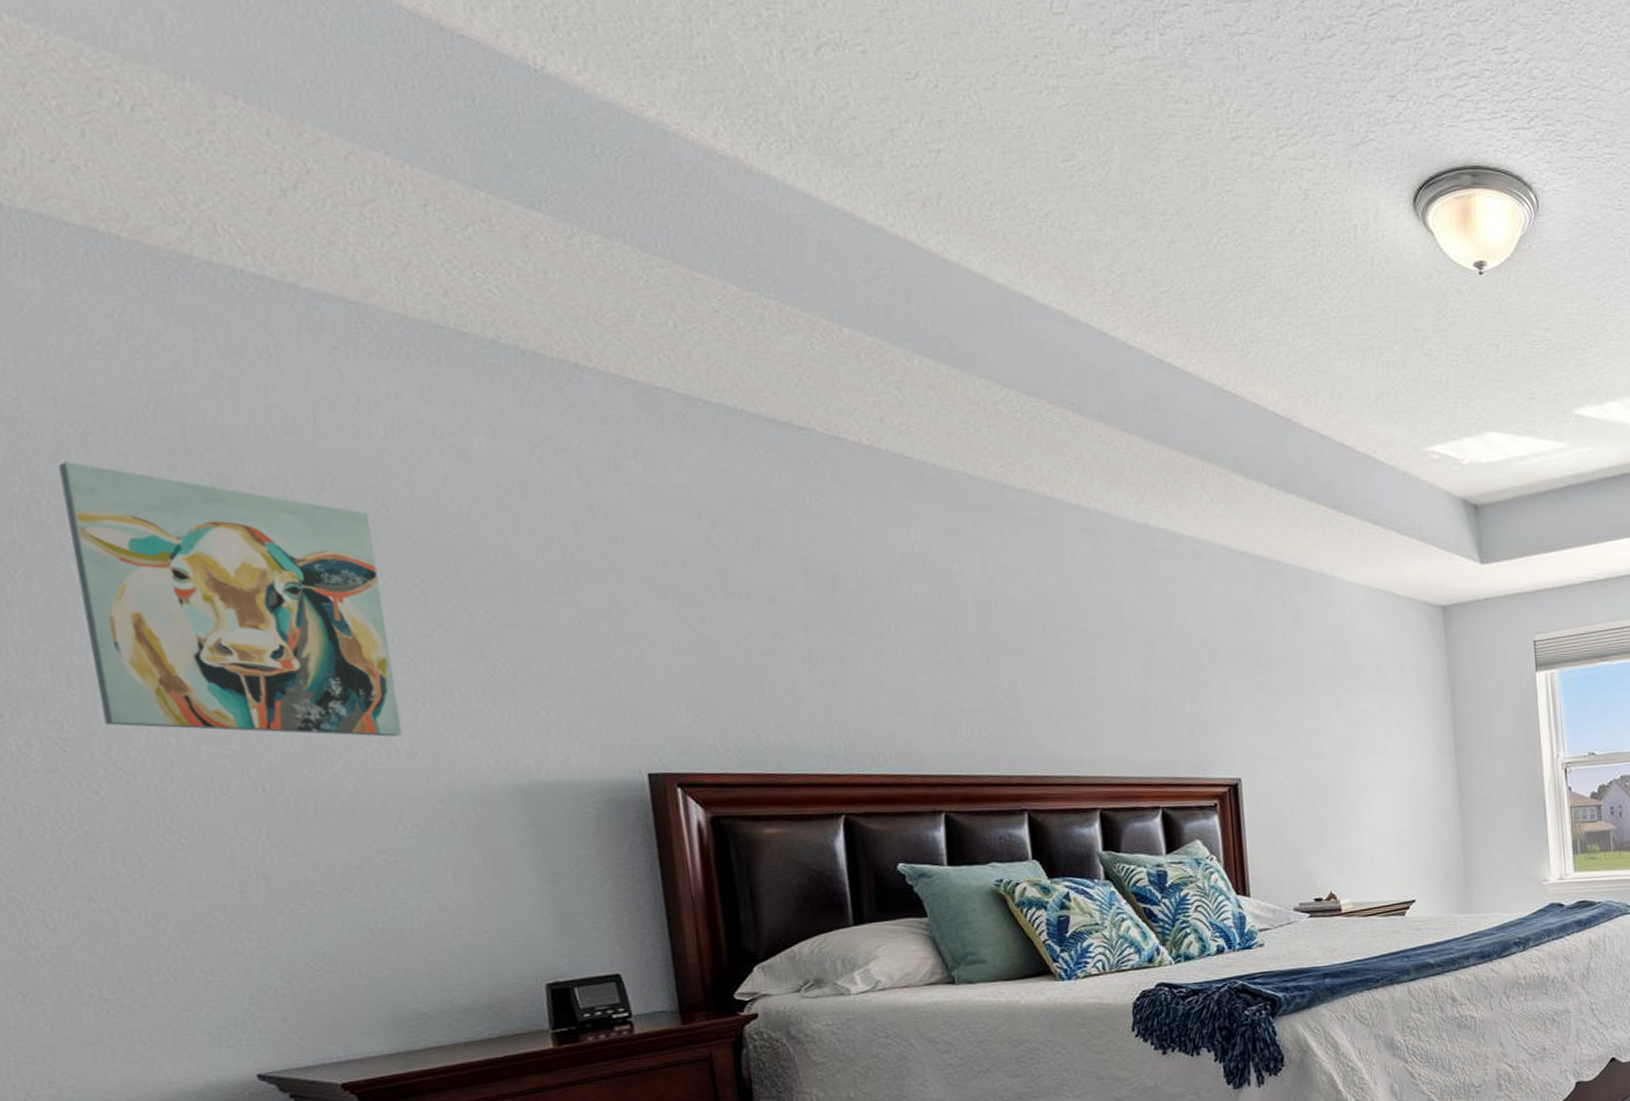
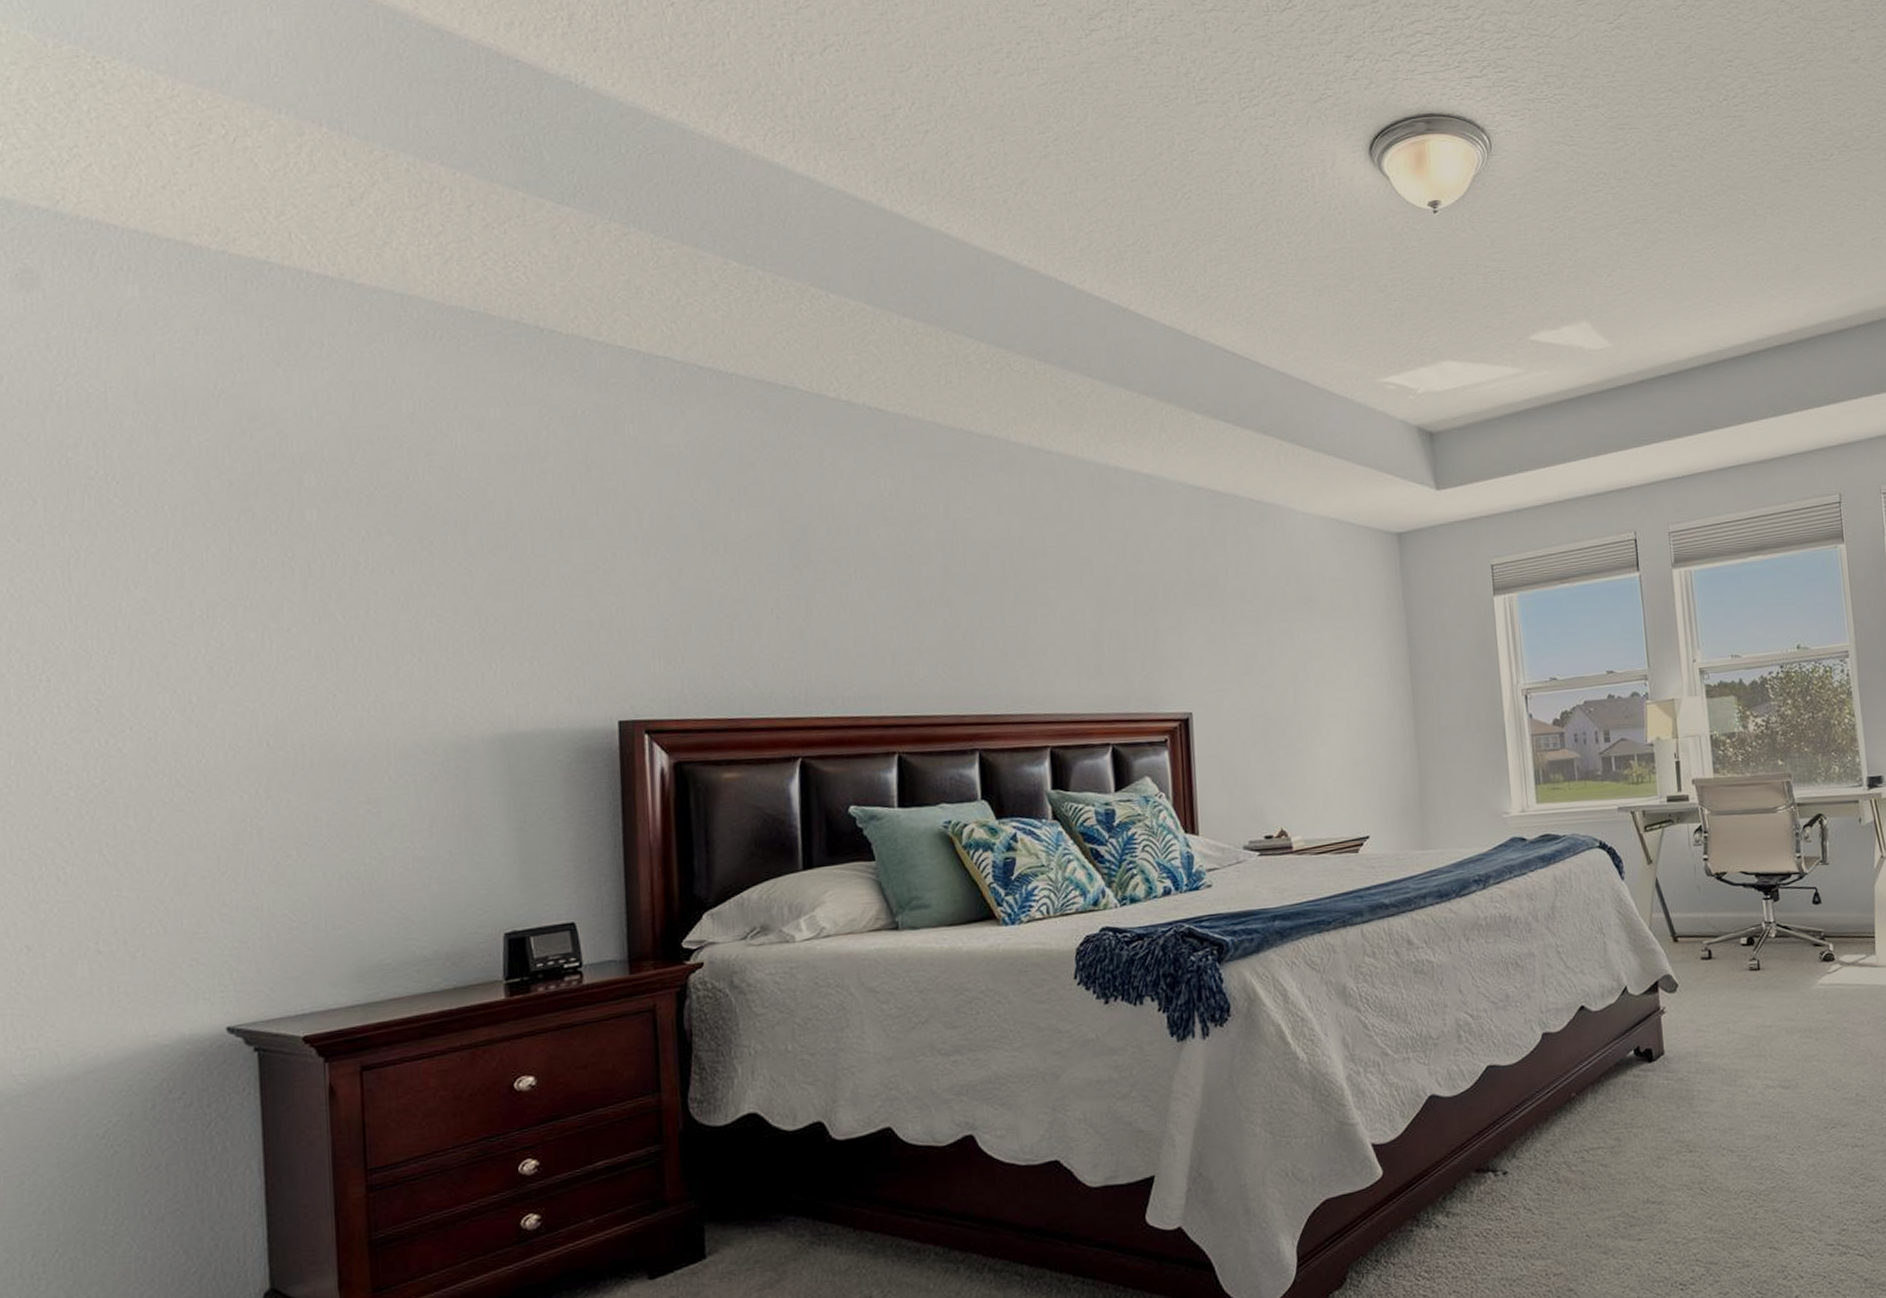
wall art: present [58,462,403,737] -> none [130,446,398,691]

